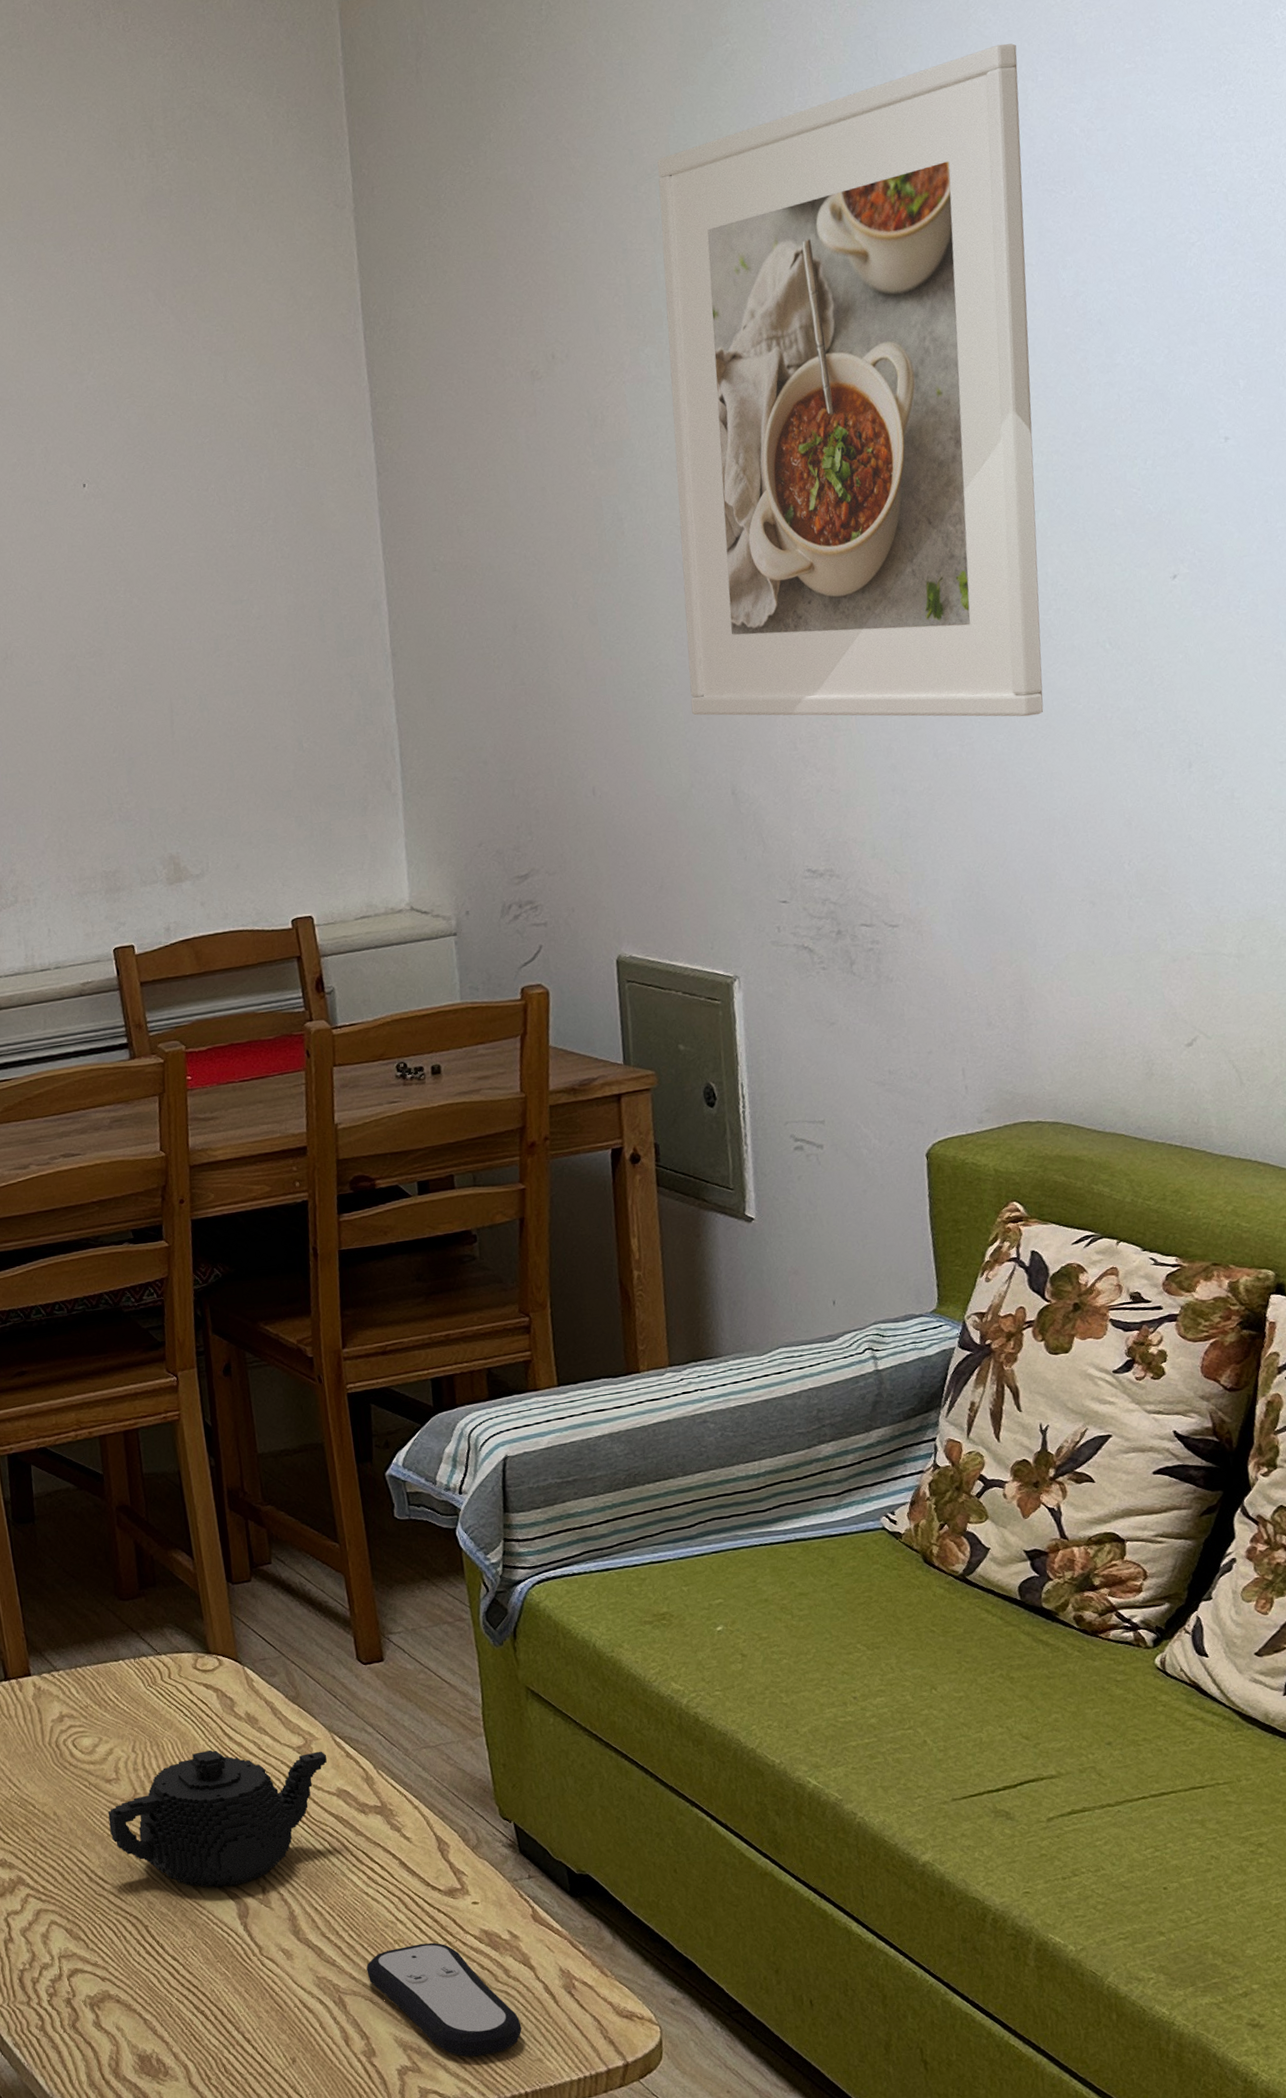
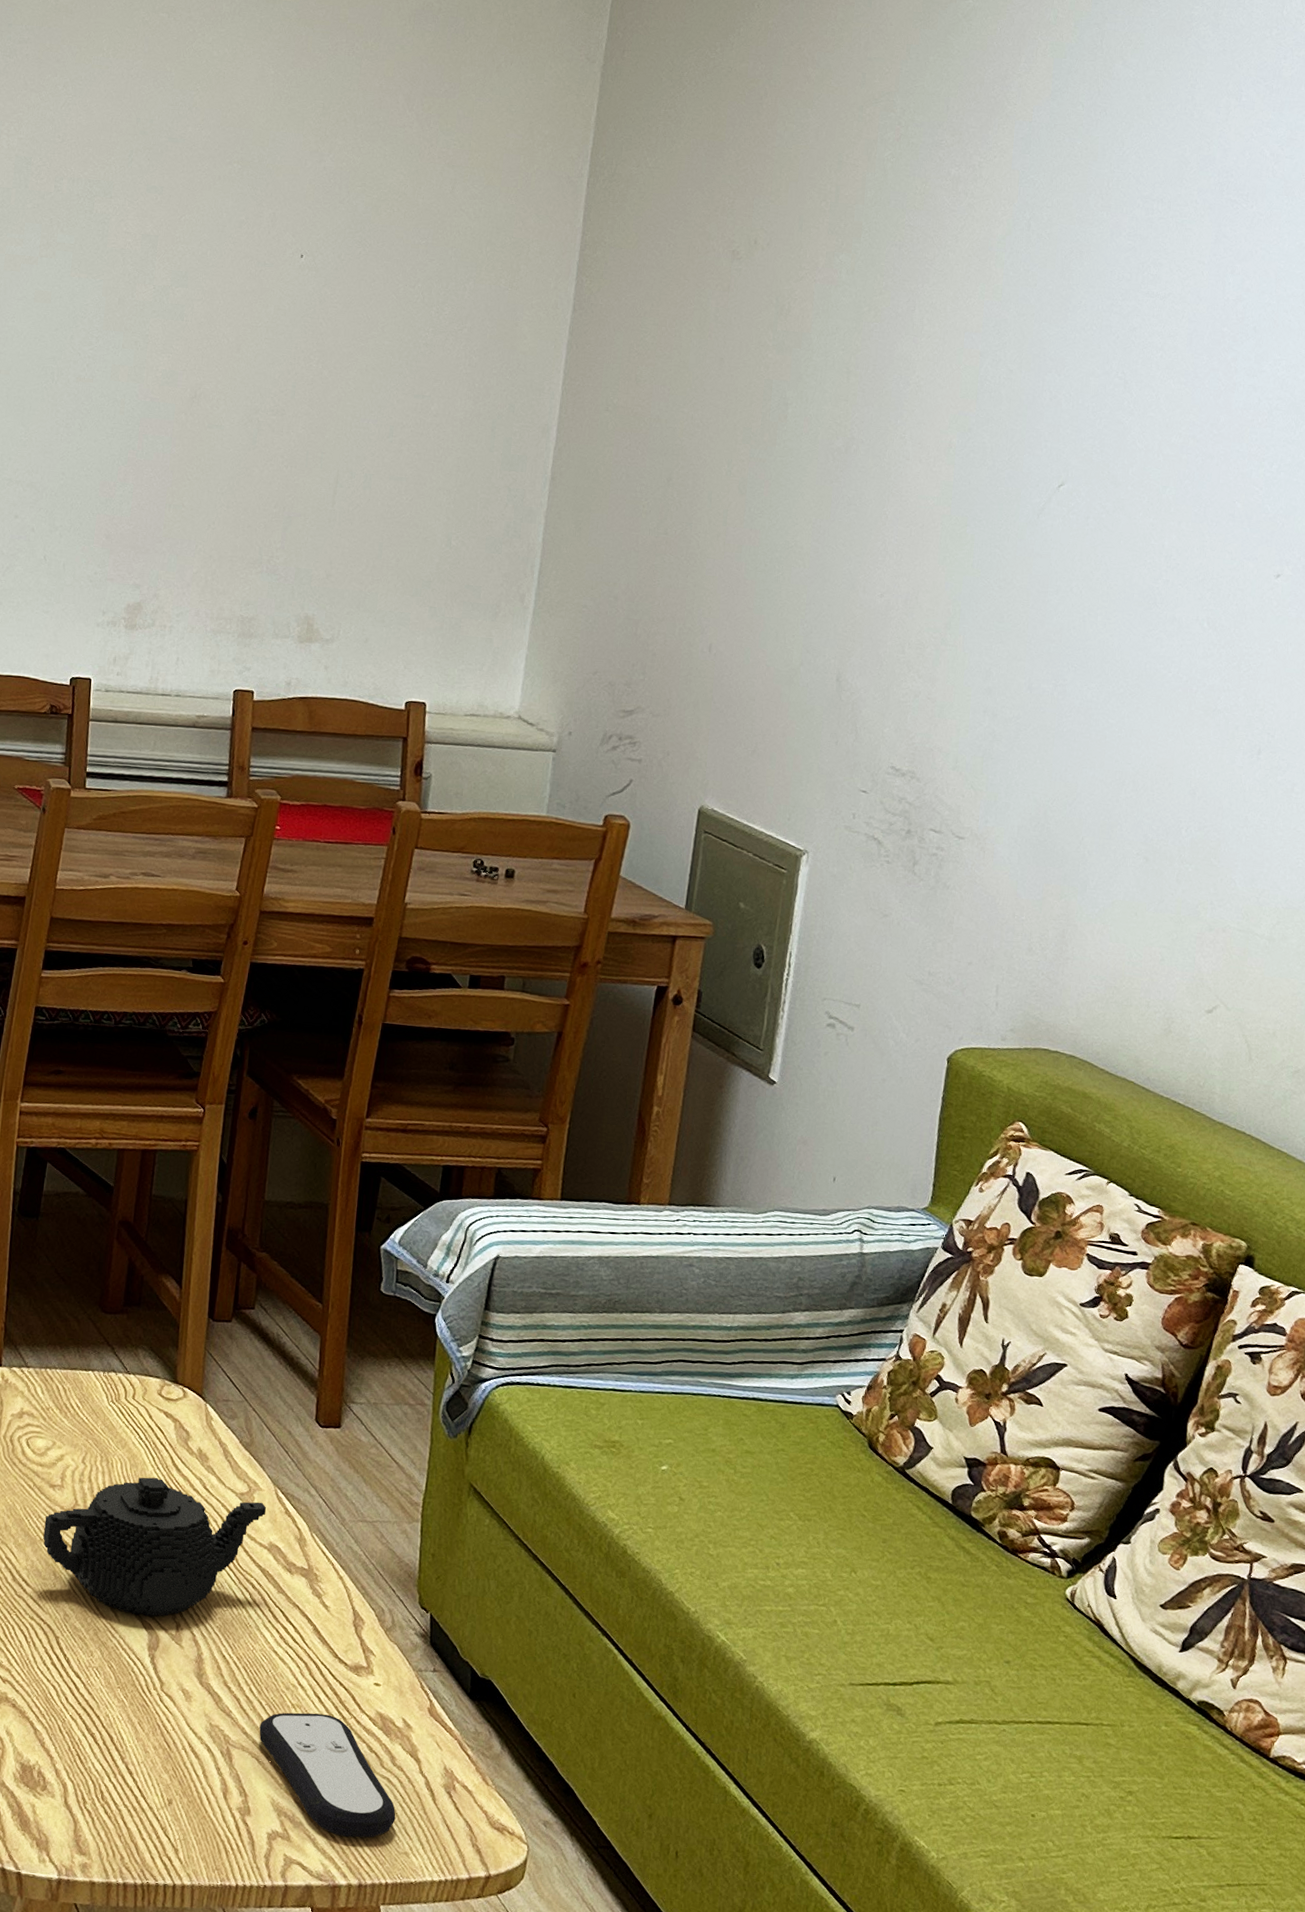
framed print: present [657,43,1044,717] -> none [815,59,1228,674]

